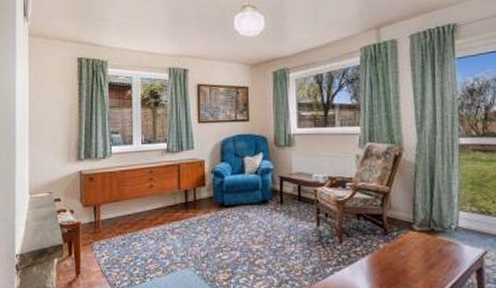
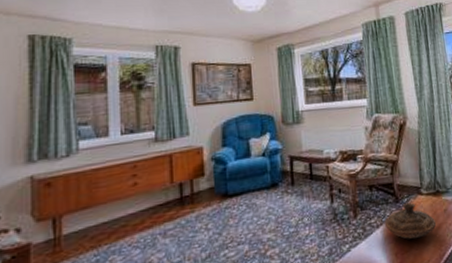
decorative bowl: none [371,237,428,275] -> present [385,202,437,240]

